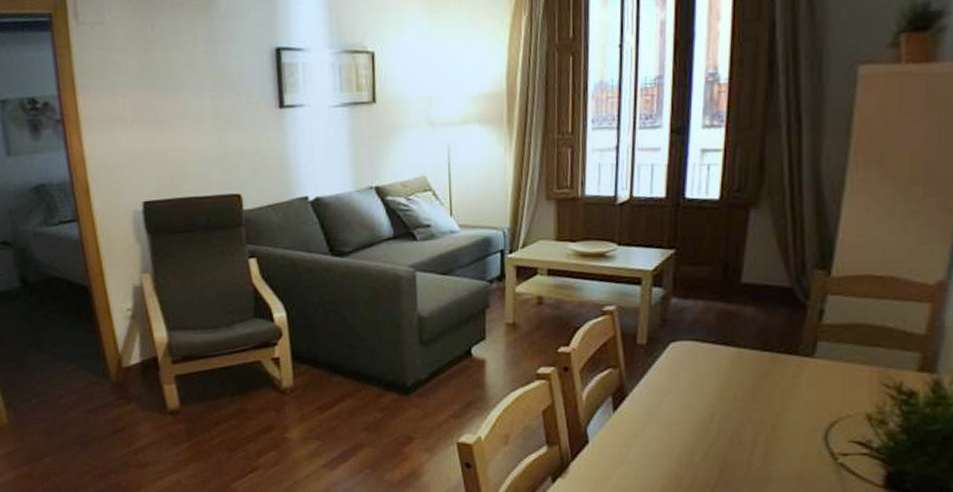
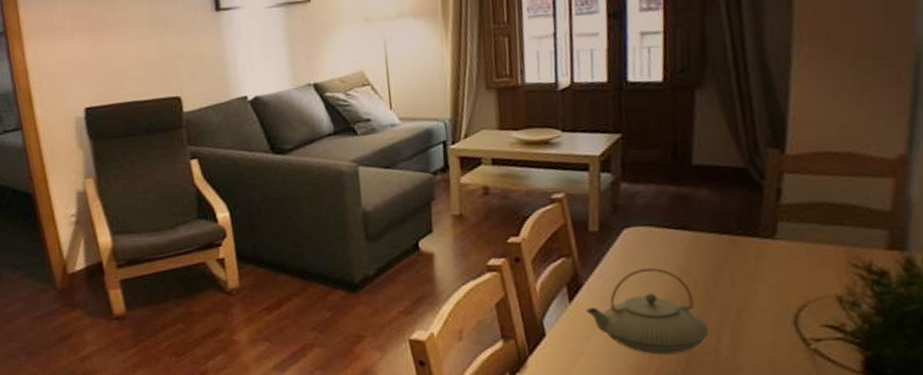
teapot: none [629,381,744,464] -> present [586,268,709,355]

